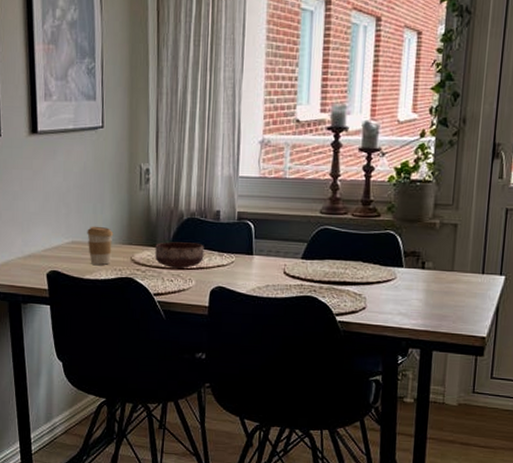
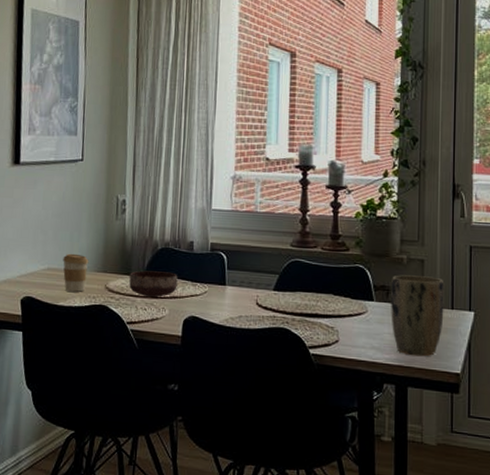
plant pot: none [419,240,477,322] -> present [391,275,445,357]

